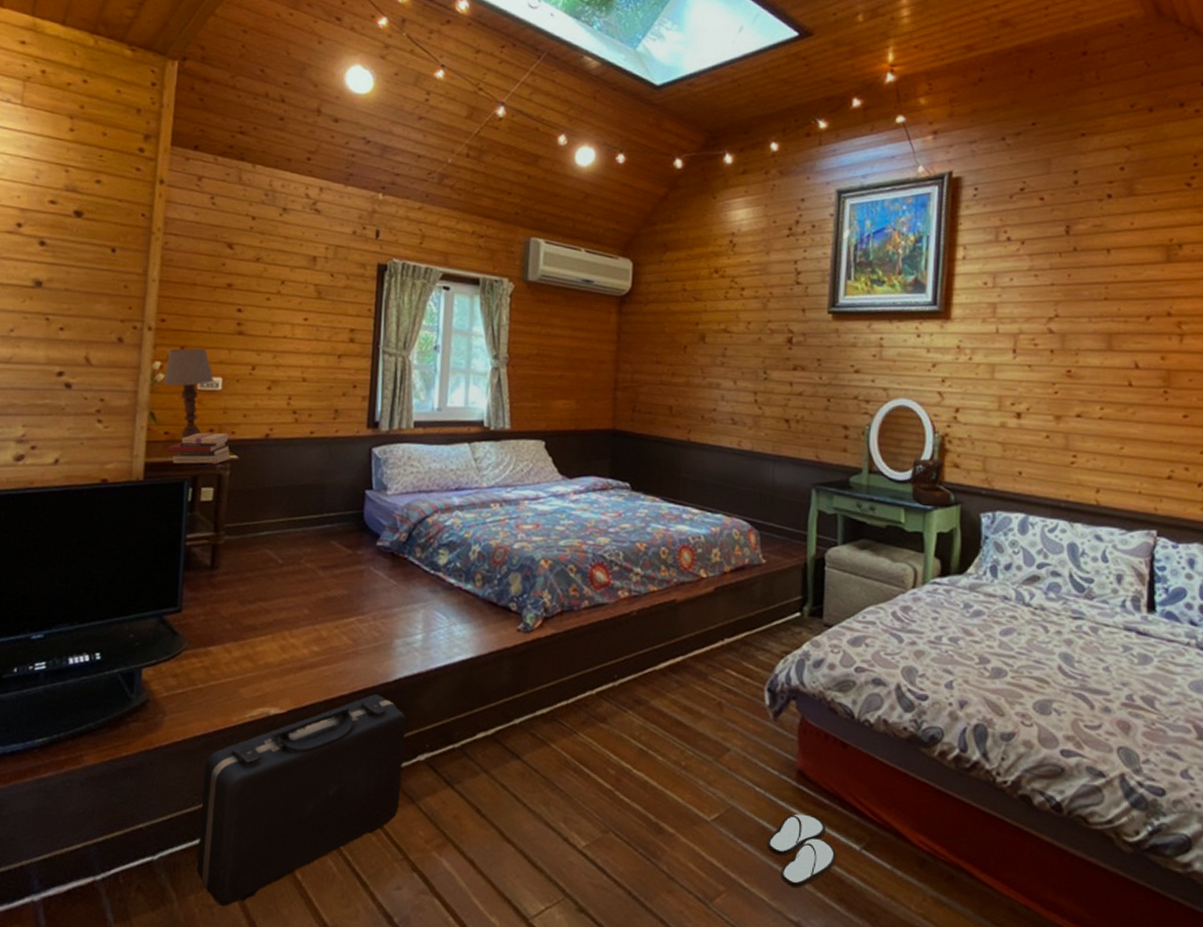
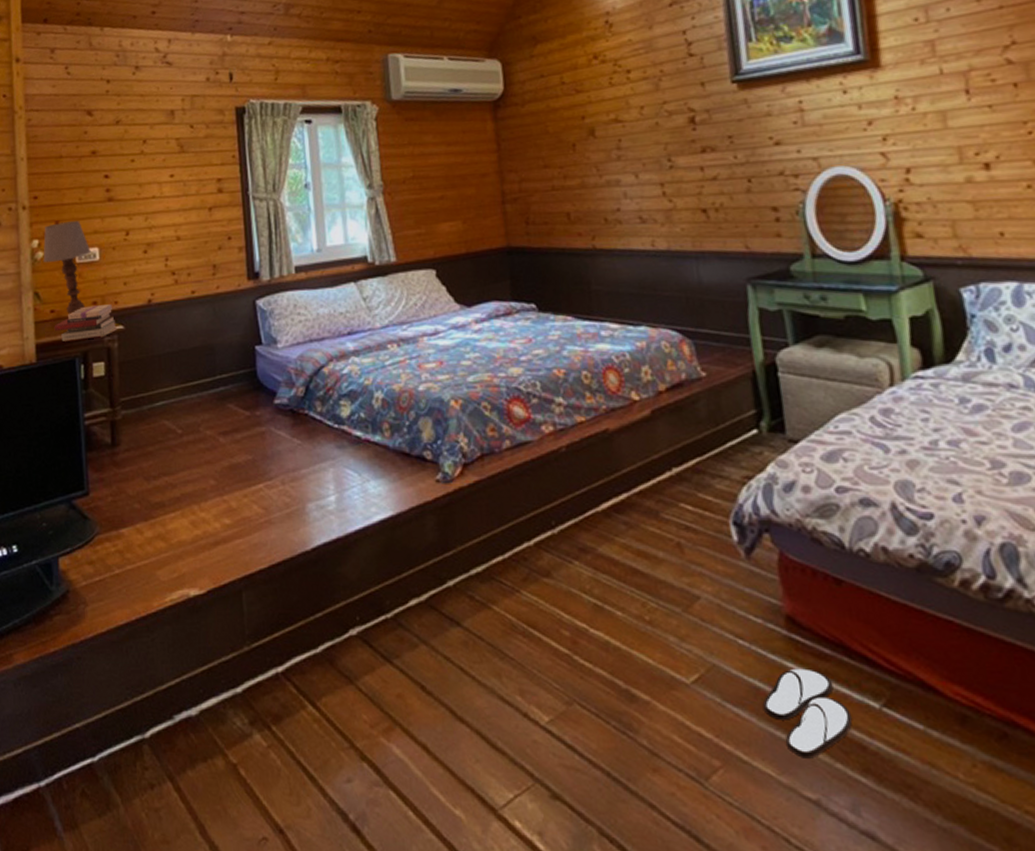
suitcase: present [196,694,406,907] -> none [132,566,337,810]
jewelry box: present [909,458,952,506] -> none [862,230,922,287]

